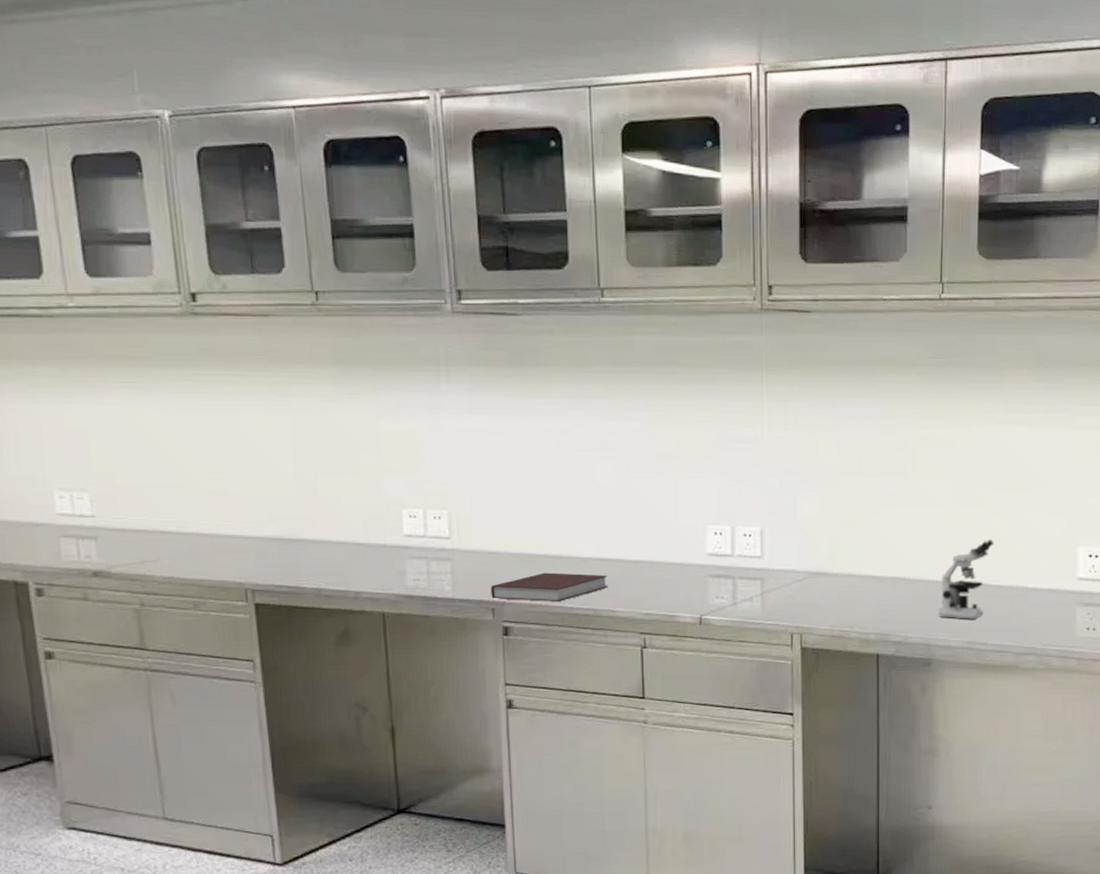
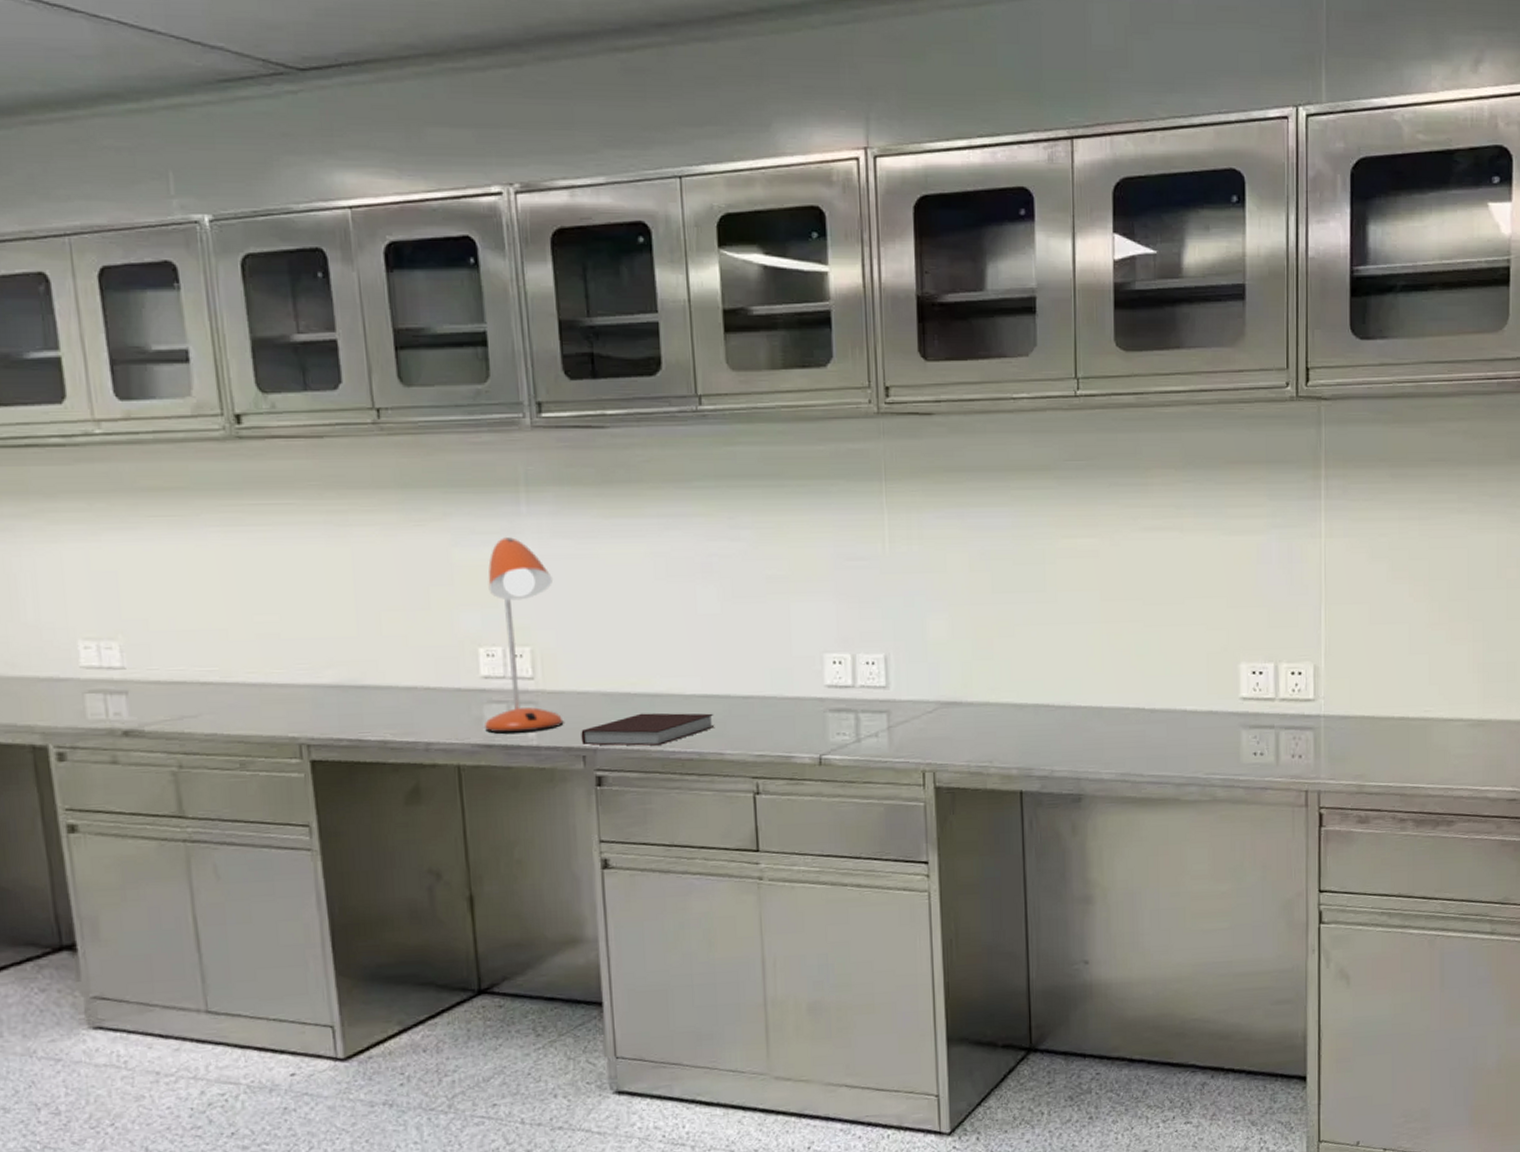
desk lamp: none [406,411,476,586] -> present [484,537,564,733]
microscope: present [939,539,994,619] -> none [1088,657,1147,748]

